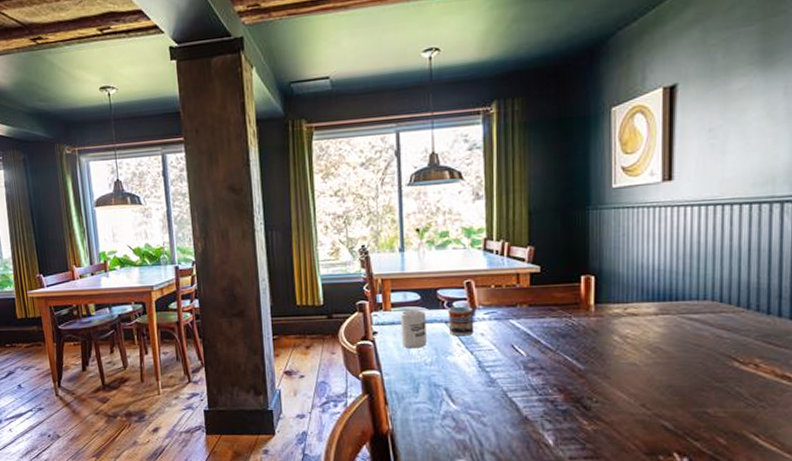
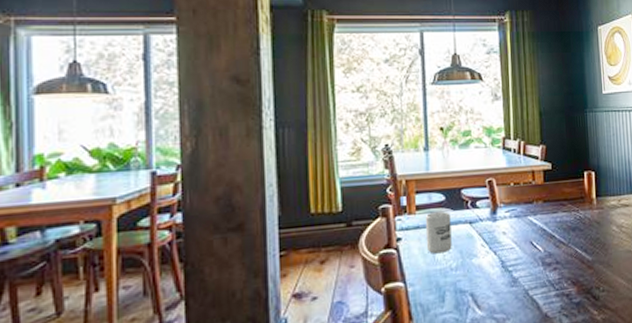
cup: present [447,306,475,336] -> none [471,205,497,237]

